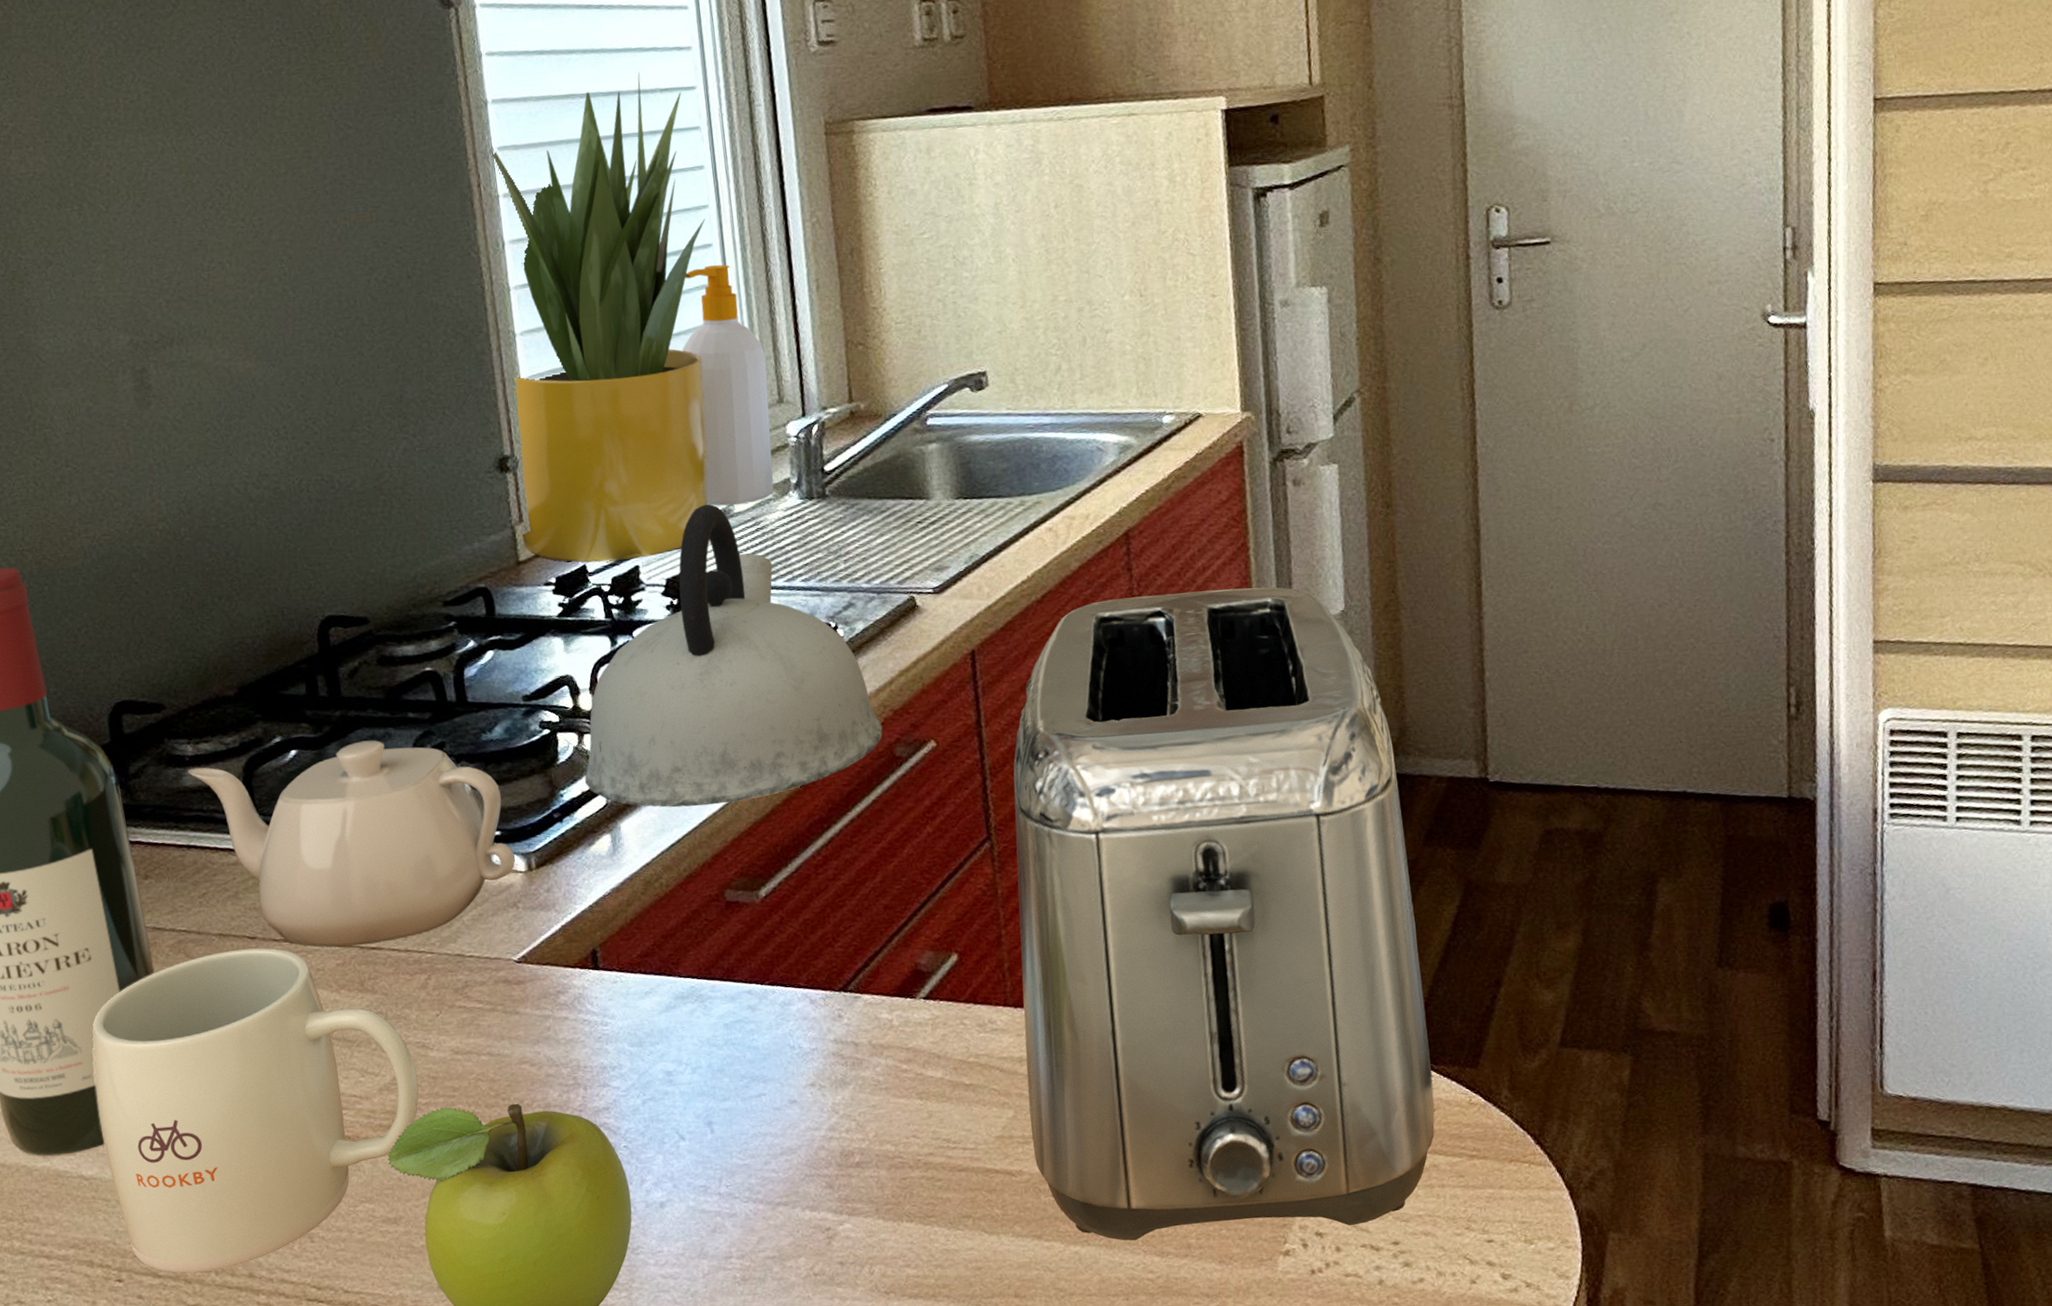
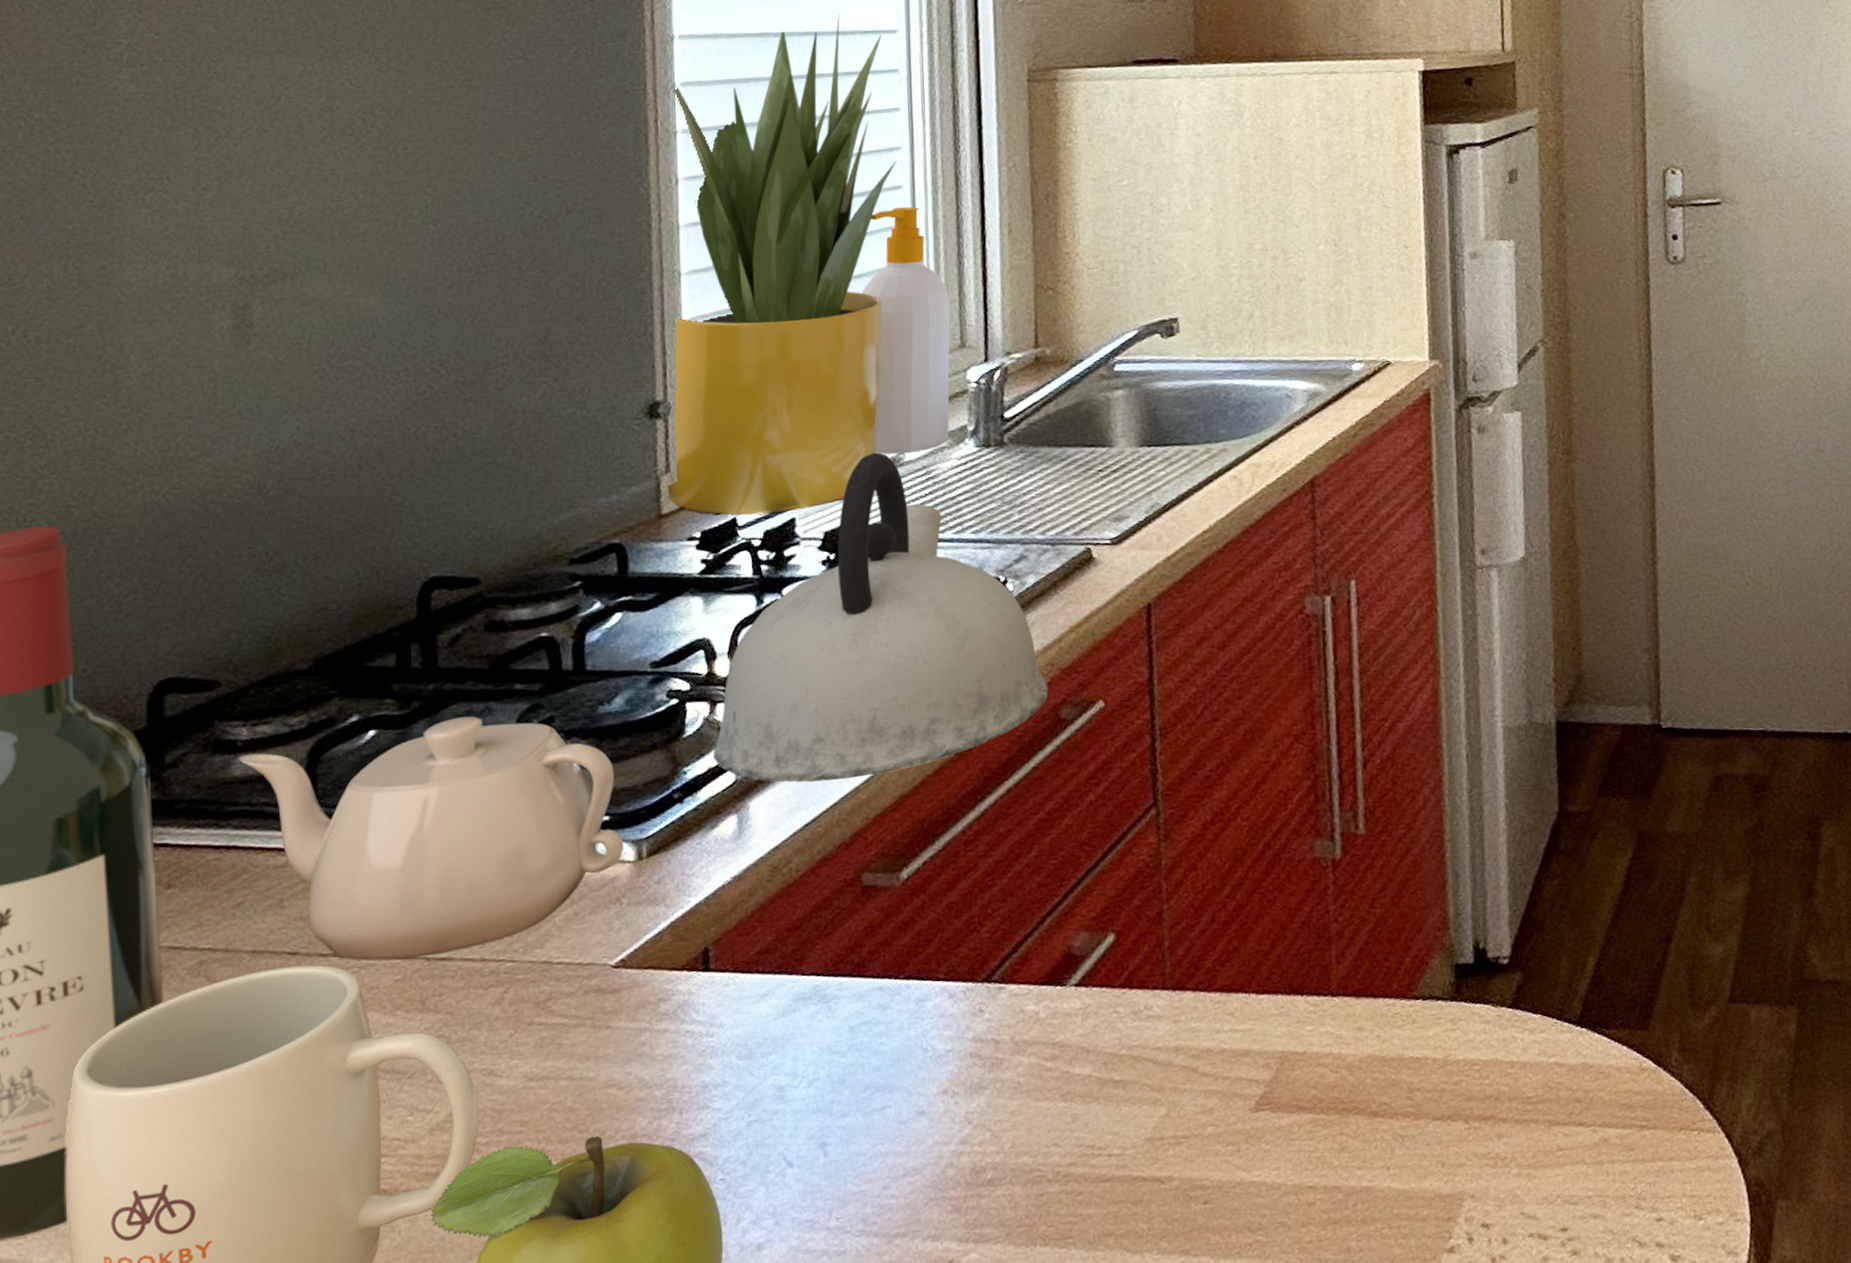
toaster: present [1013,587,1435,1241] -> none [1182,534,1605,1250]

